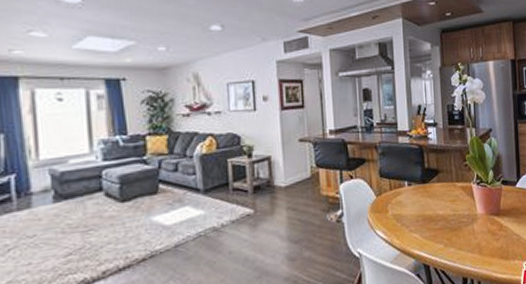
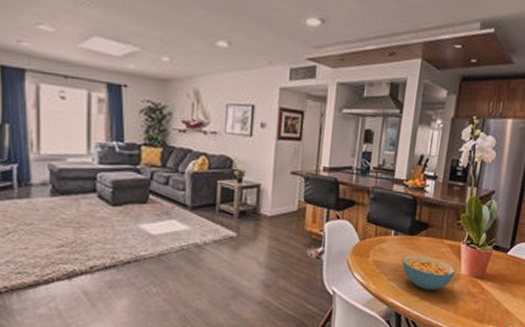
cereal bowl: none [420,201,472,236] -> present [401,254,456,290]

